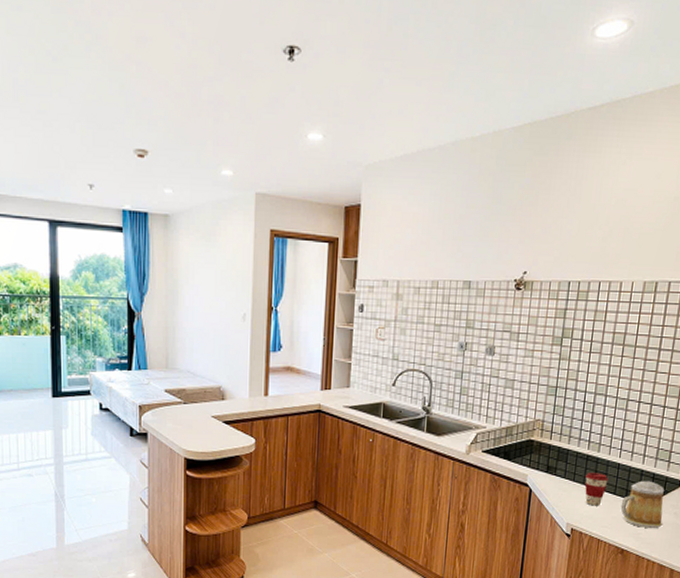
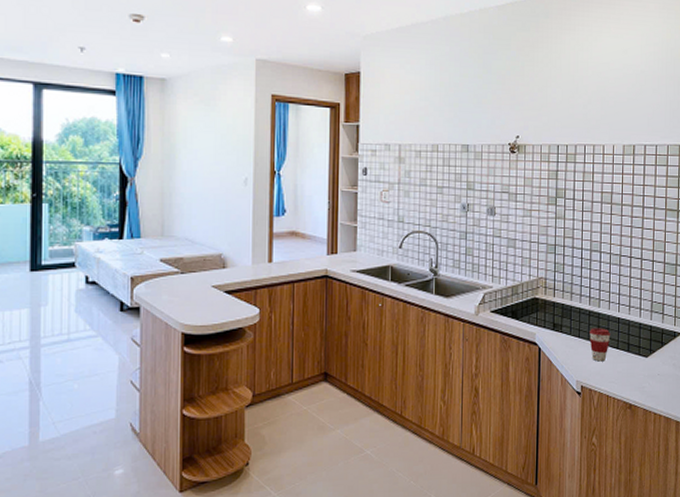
mug: present [620,480,664,529] -> none [624,333,664,382]

